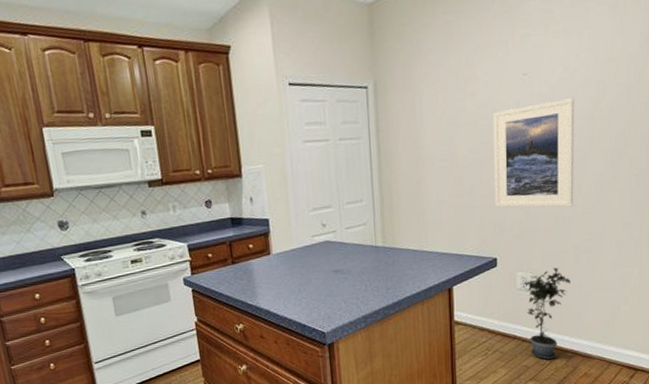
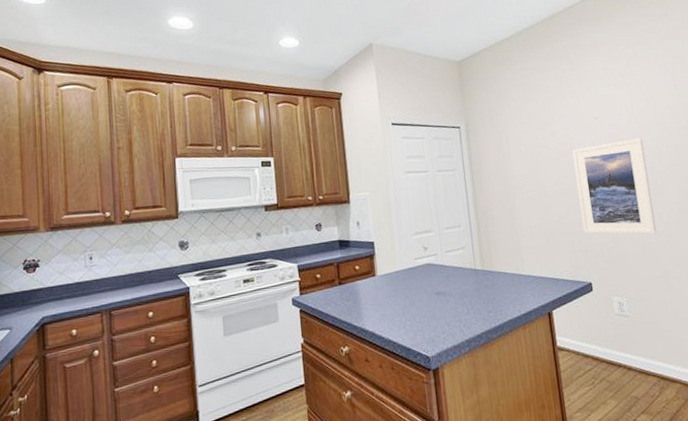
potted plant: present [522,267,570,360] -> none [620,293,667,390]

